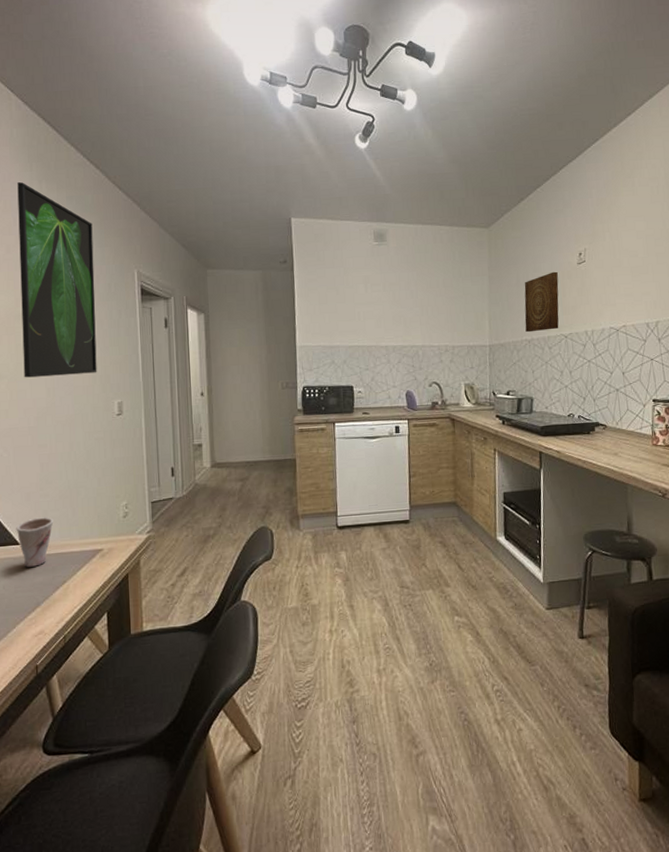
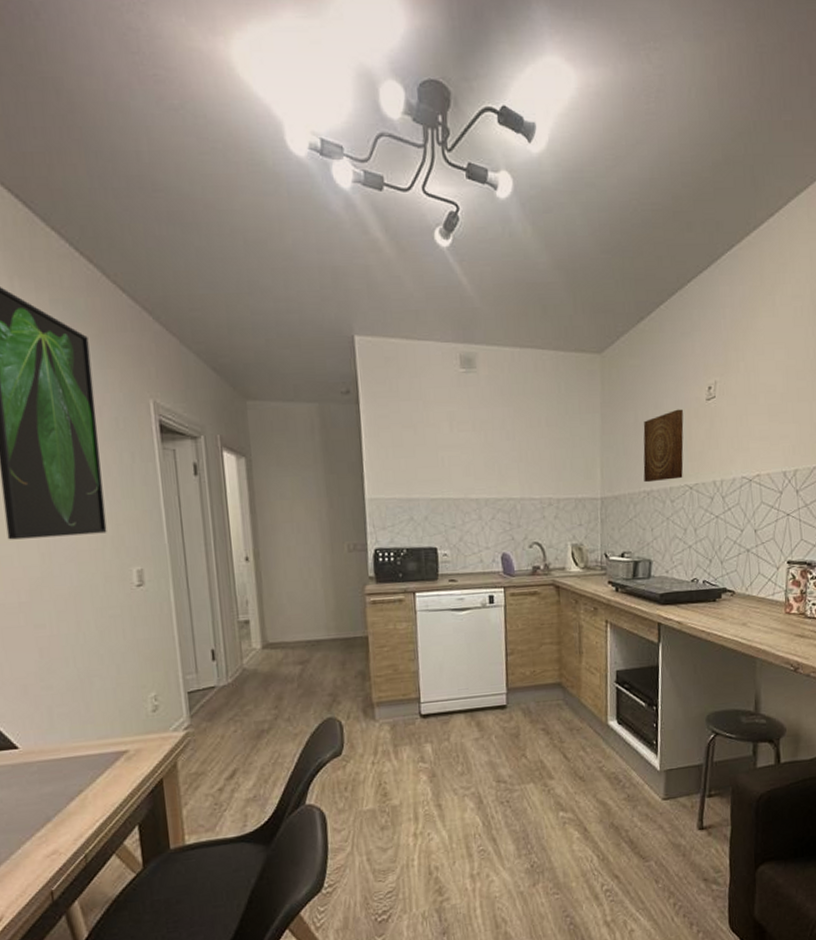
cup: present [16,517,54,567] -> none [11,714,62,776]

